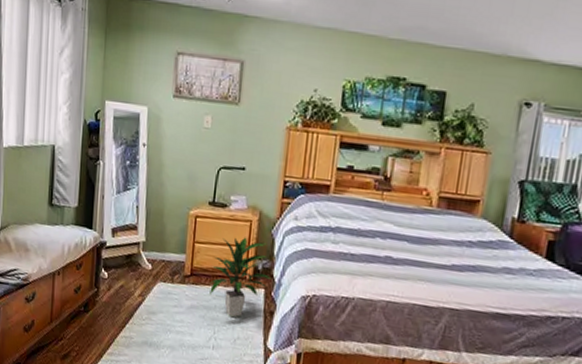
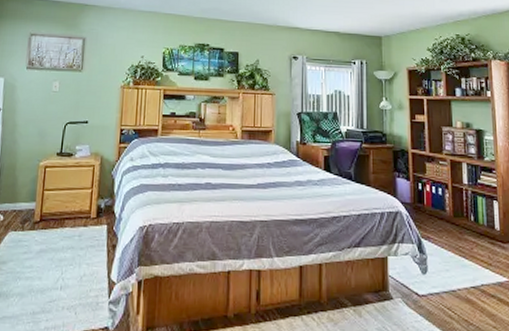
indoor plant: present [209,237,272,318] -> none [57,180,113,256]

